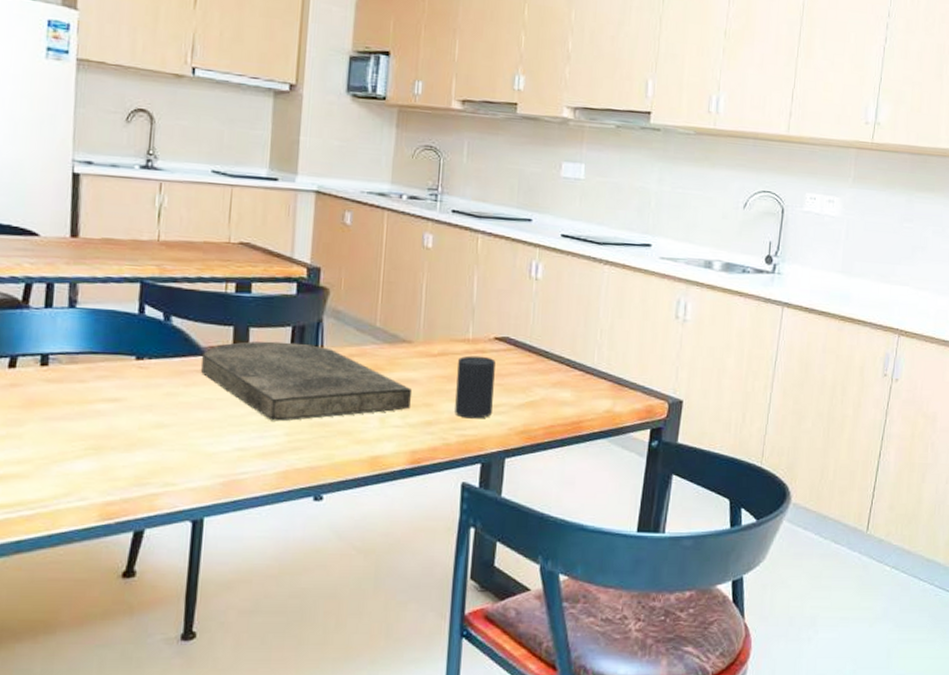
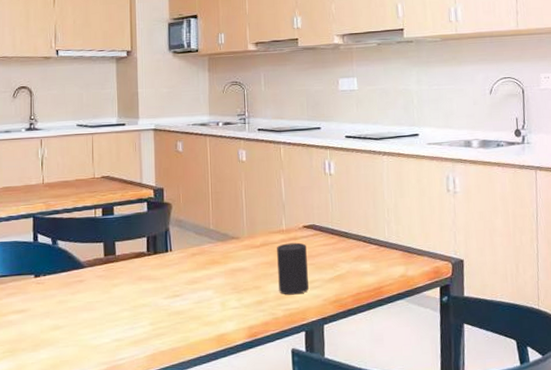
cutting board: present [201,341,413,422] -> none [82,249,244,315]

